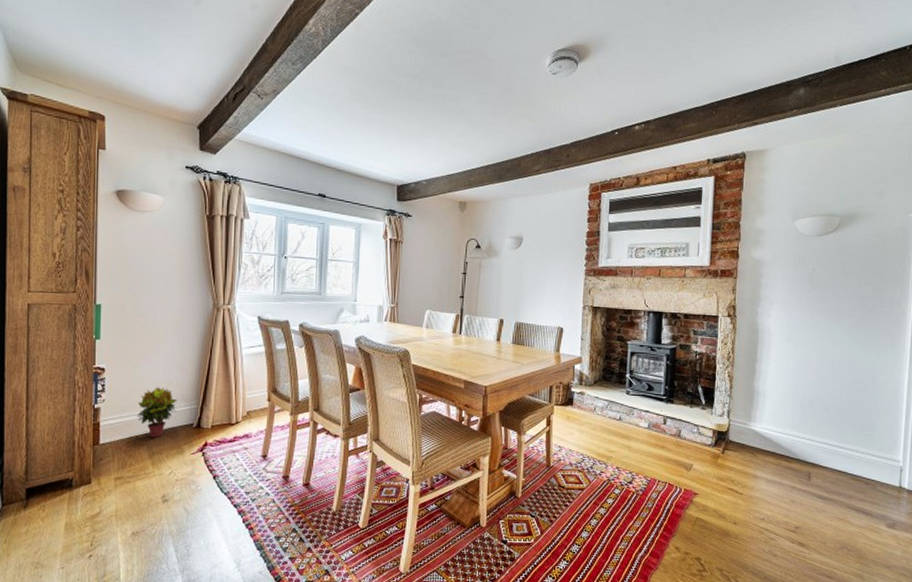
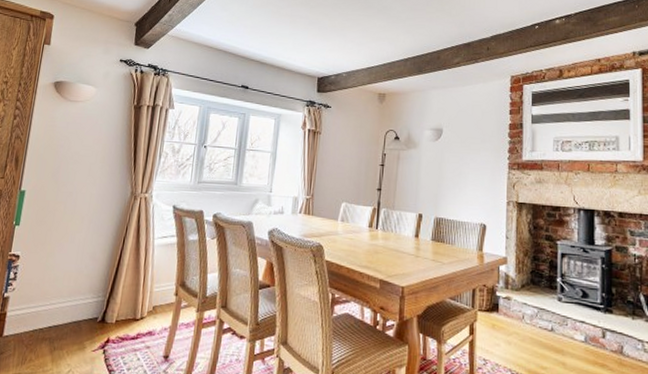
potted plant: present [137,386,177,437] -> none [44,276,85,331]

